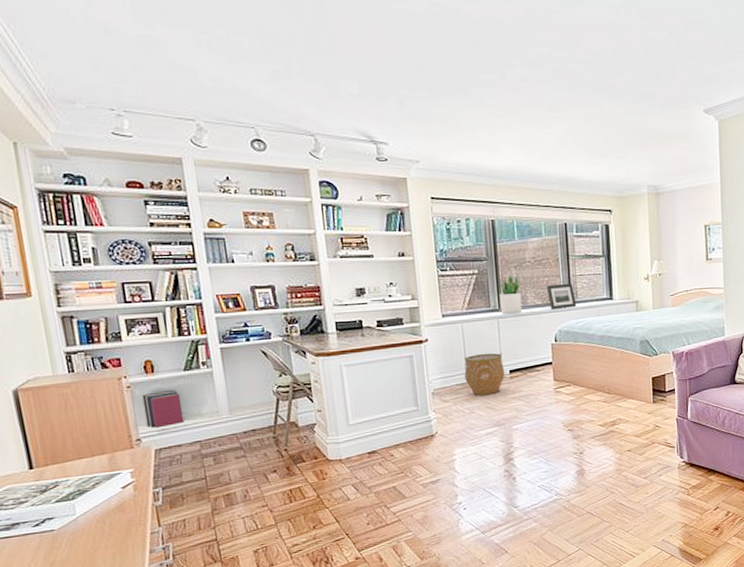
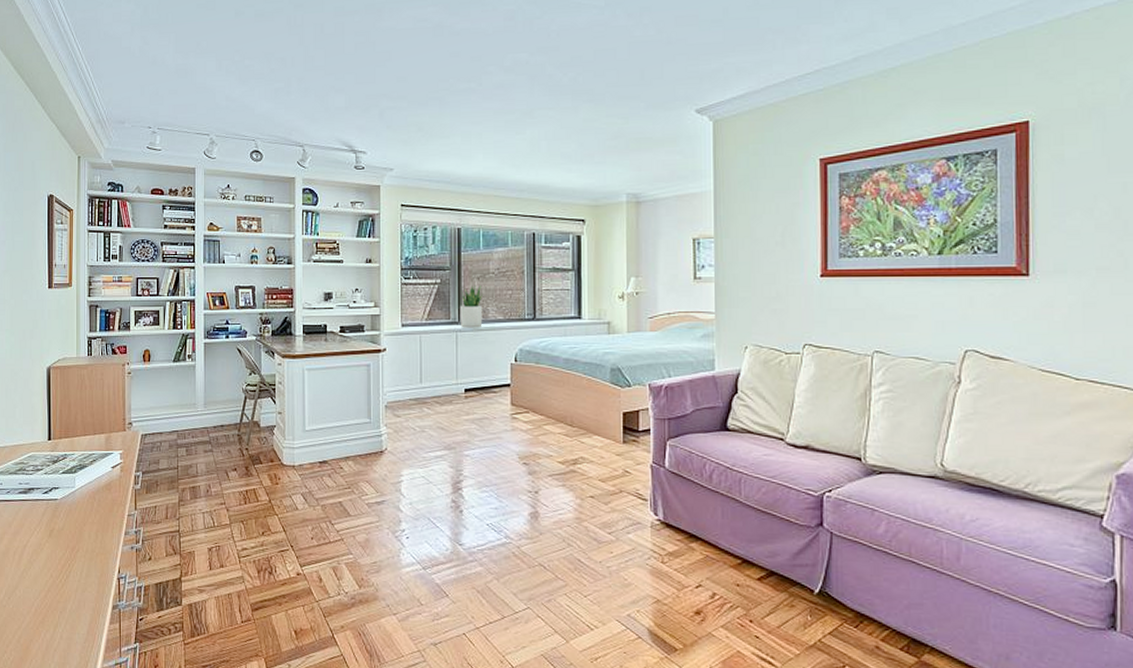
books: present [142,389,184,429] -> none [138,378,168,414]
basket: present [464,353,506,396] -> none [418,368,460,415]
picture frame: present [546,283,577,311] -> none [509,298,541,327]

